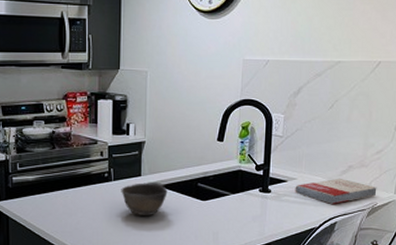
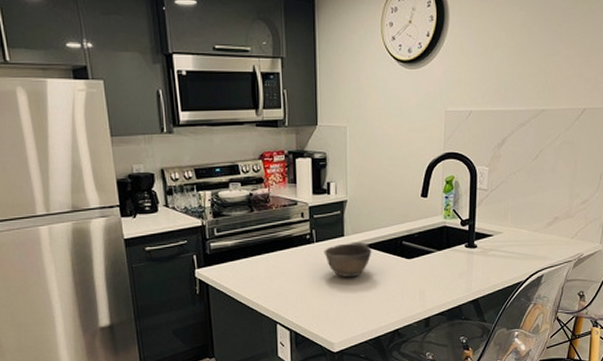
book: present [295,178,377,204] -> none [501,230,583,257]

